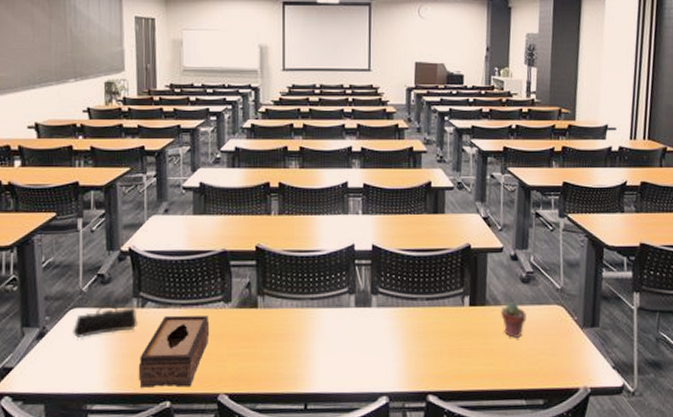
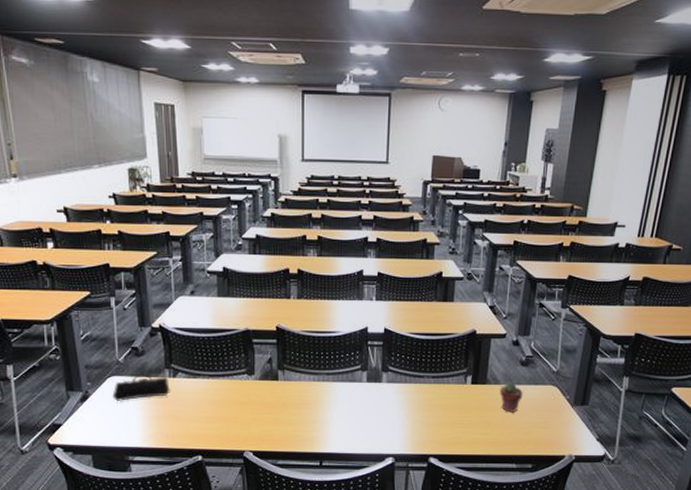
tissue box: present [138,315,210,388] -> none [172,384,235,445]

